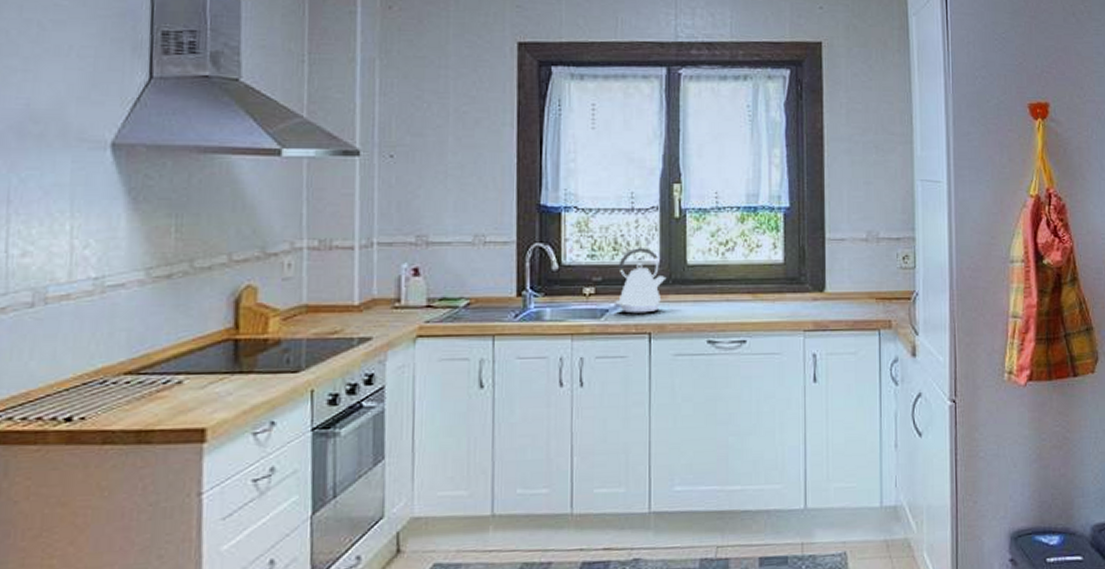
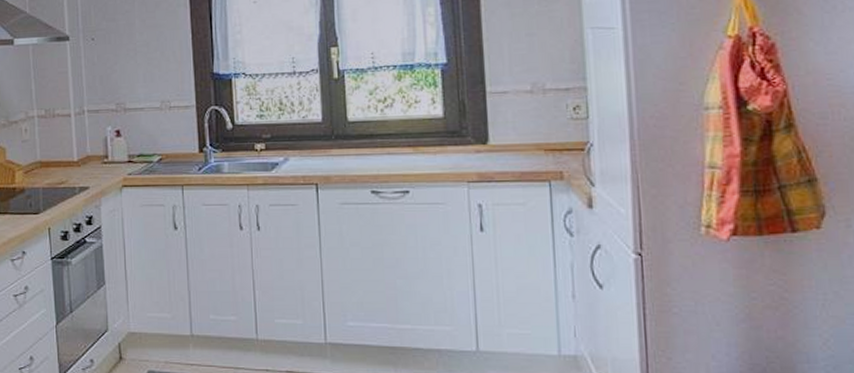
kettle: present [615,248,667,314] -> none [284,107,329,167]

